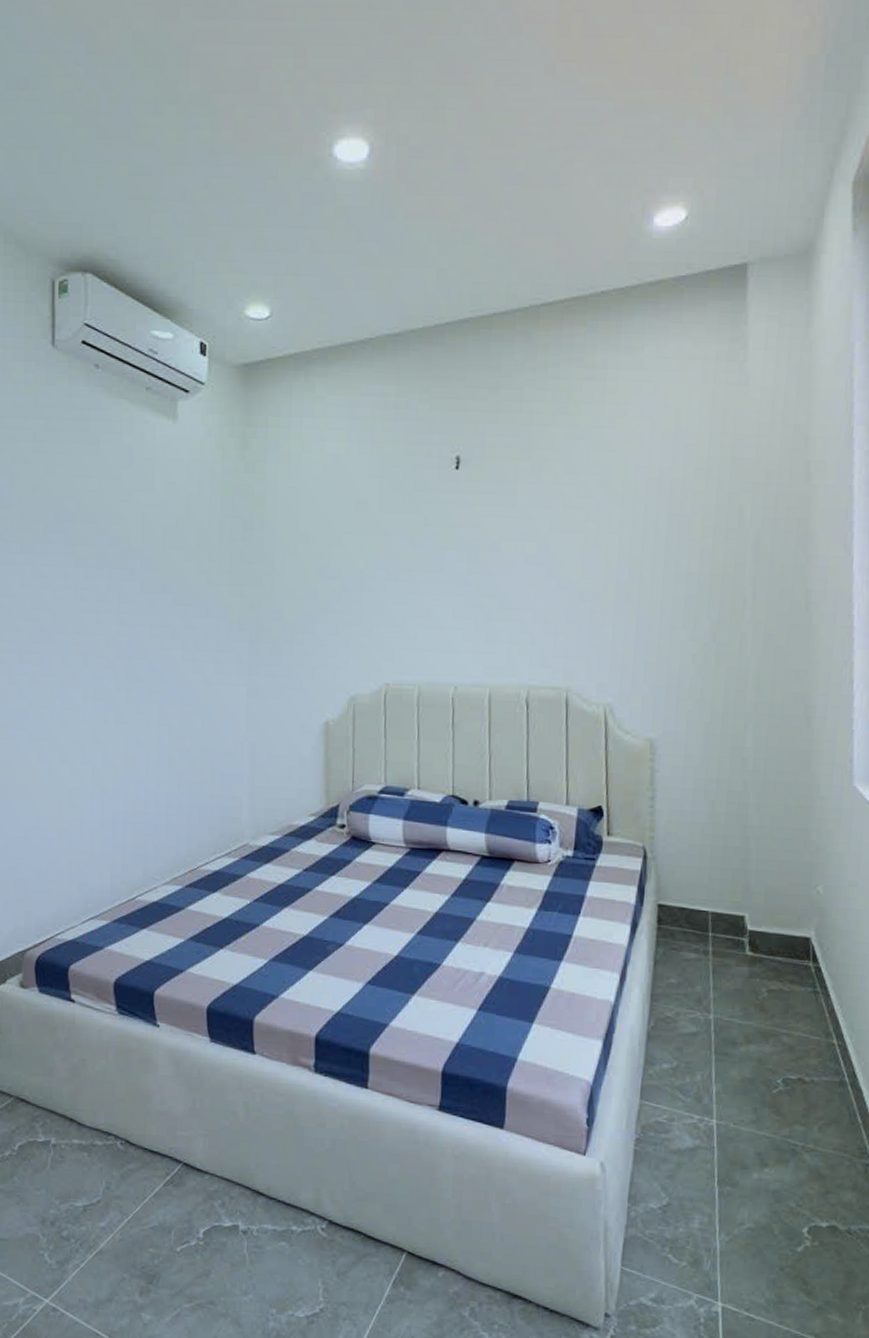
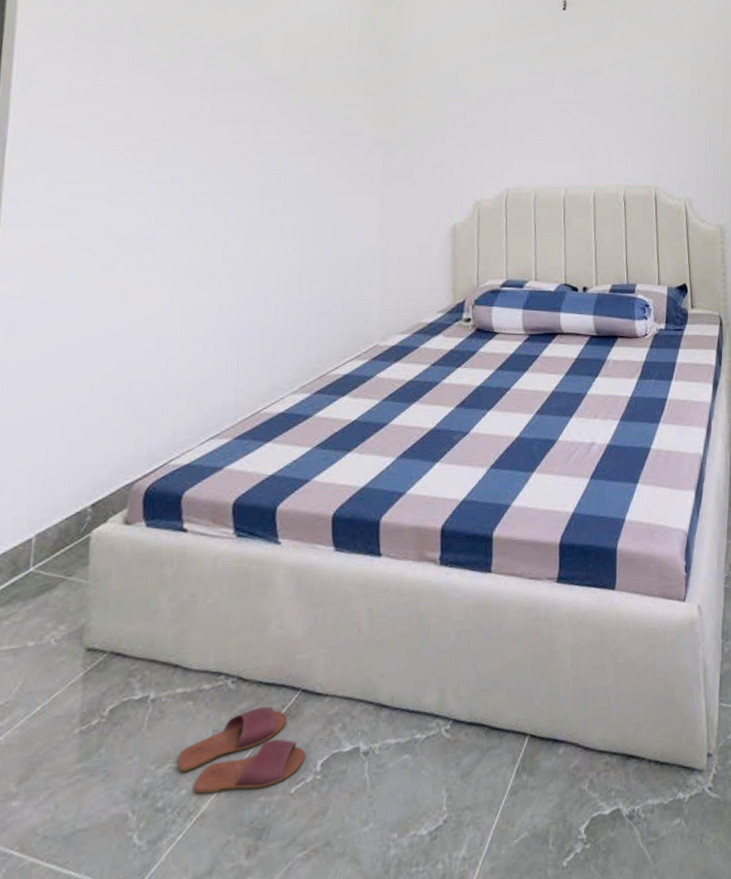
slippers: none [77,1170,189,1241] -> present [177,706,305,794]

